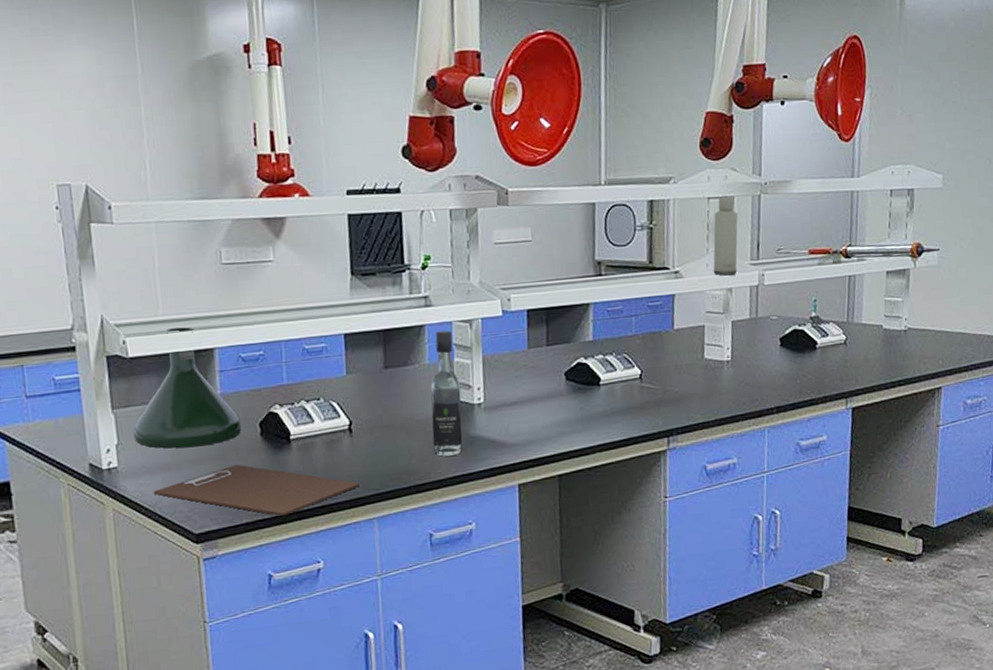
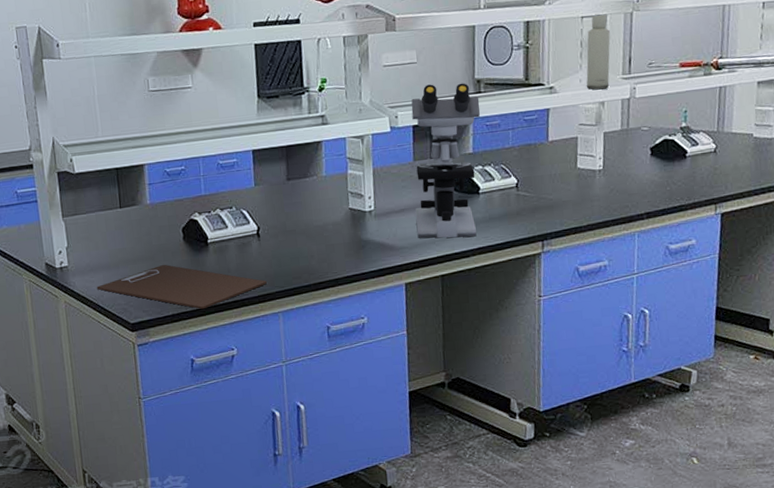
flask: present [133,327,241,449] -> none [80,146,167,251]
bottle: present [430,330,463,457] -> none [327,145,356,258]
microscope: none [525,264,601,435] -> present [411,83,481,239]

